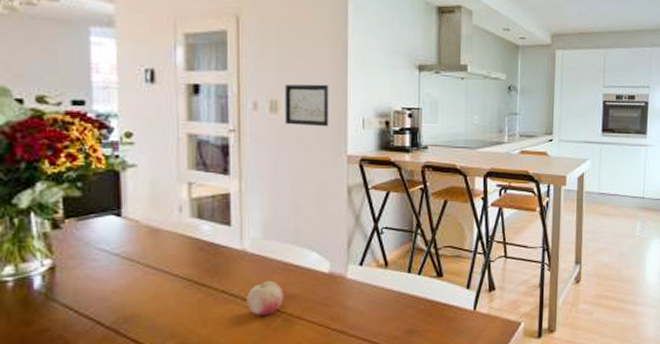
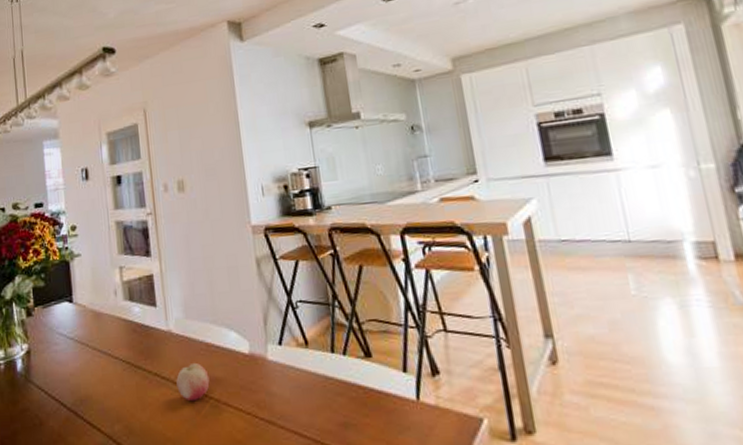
wall art: present [285,84,329,127] -> none [188,157,231,202]

